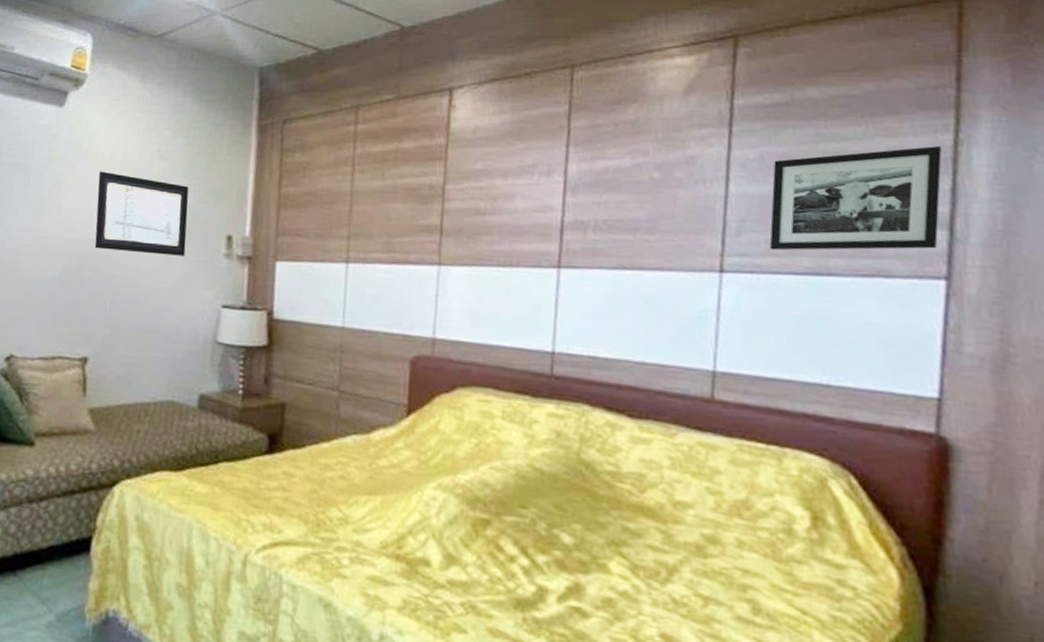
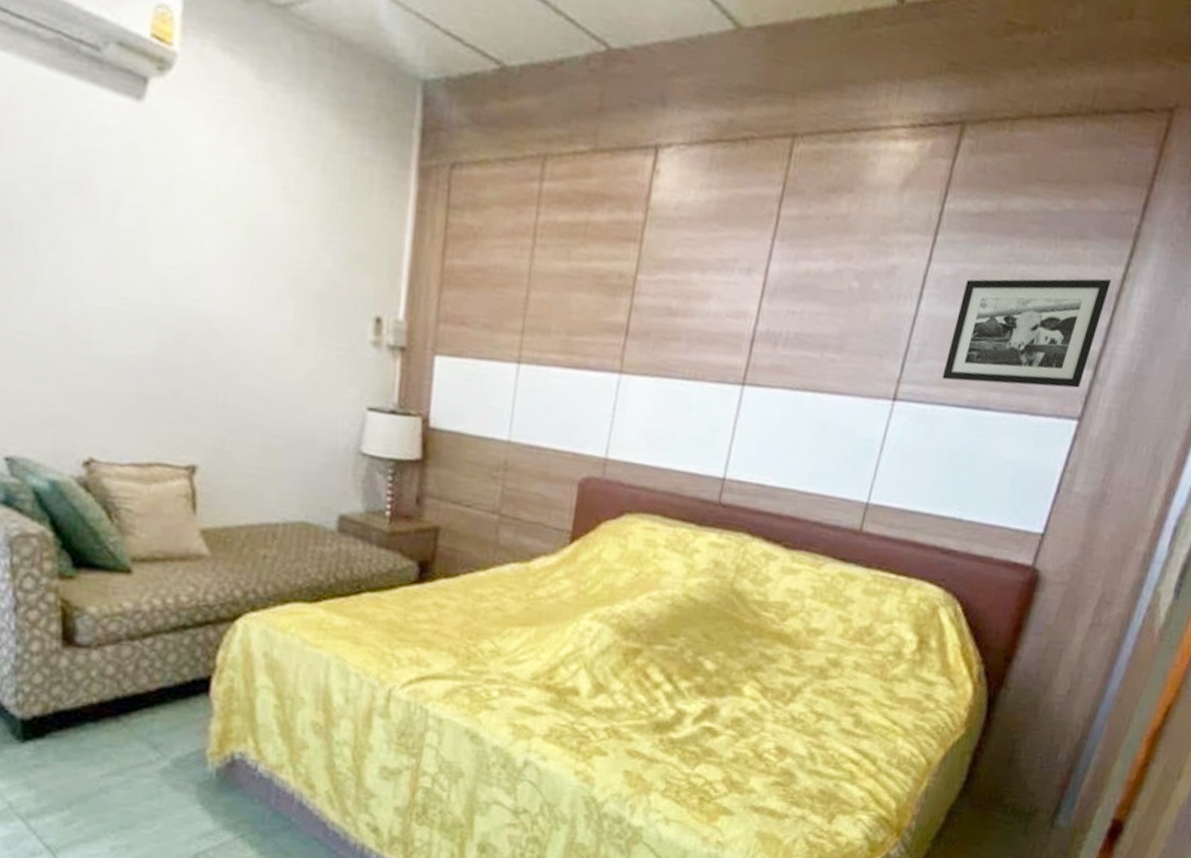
wall art: present [94,171,189,256] -> none [199,208,326,340]

